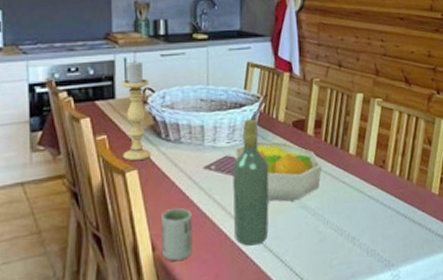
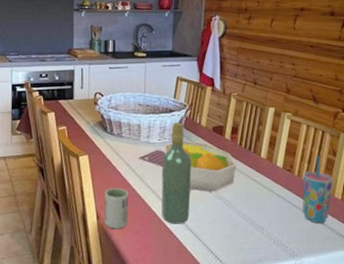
candle holder: present [121,61,152,162] -> none [77,71,99,149]
cup: none [396,145,430,225] -> present [302,155,333,223]

